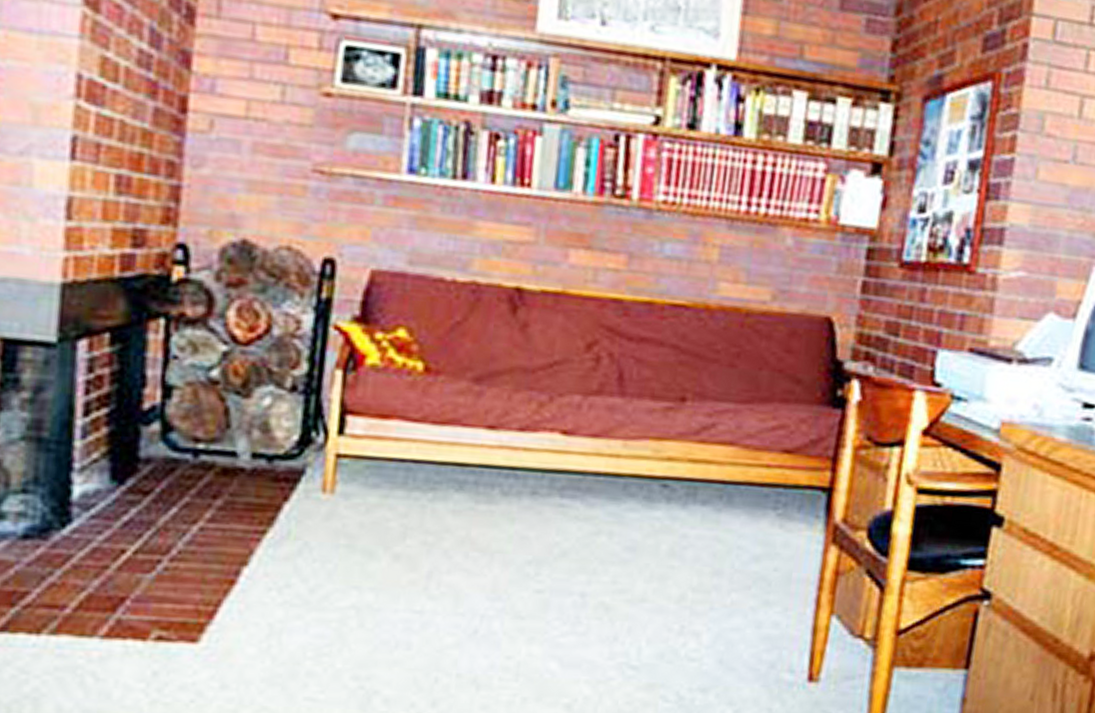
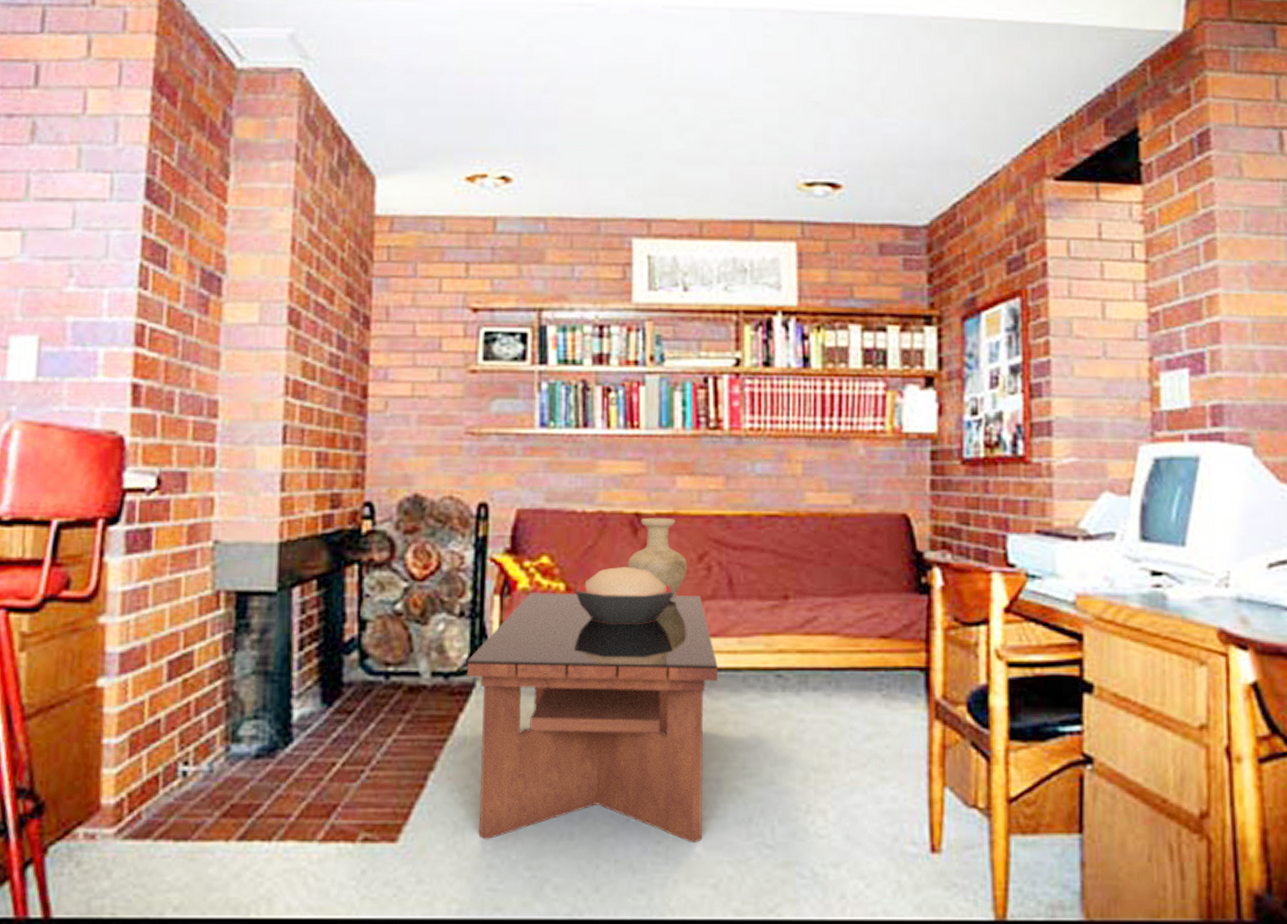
coffee table: none [296,370,597,660] -> present [467,593,718,844]
decorative bowl: none [435,348,554,417] -> present [575,566,674,624]
vase: none [501,294,573,391] -> present [627,517,688,599]

